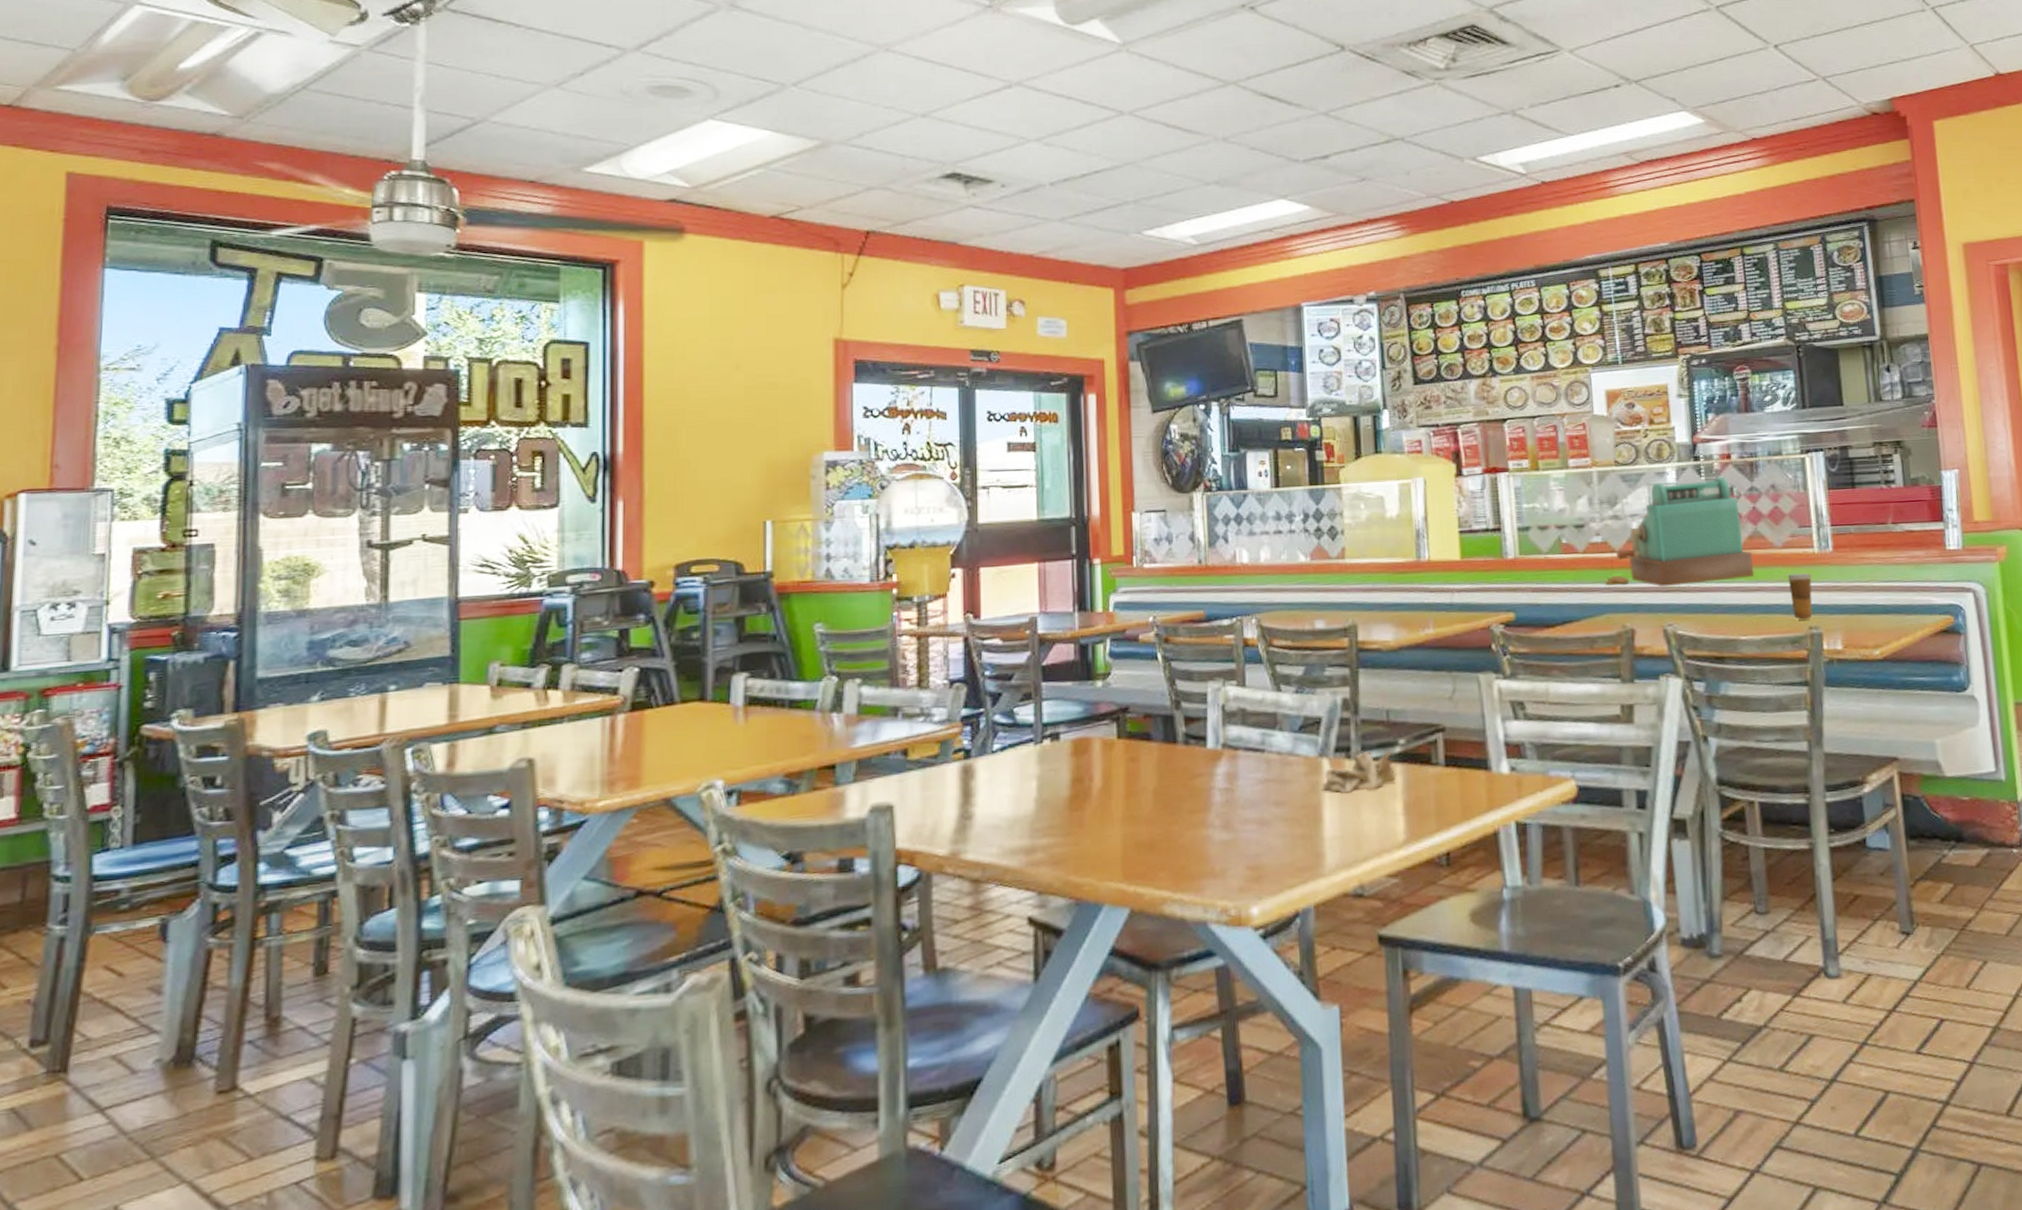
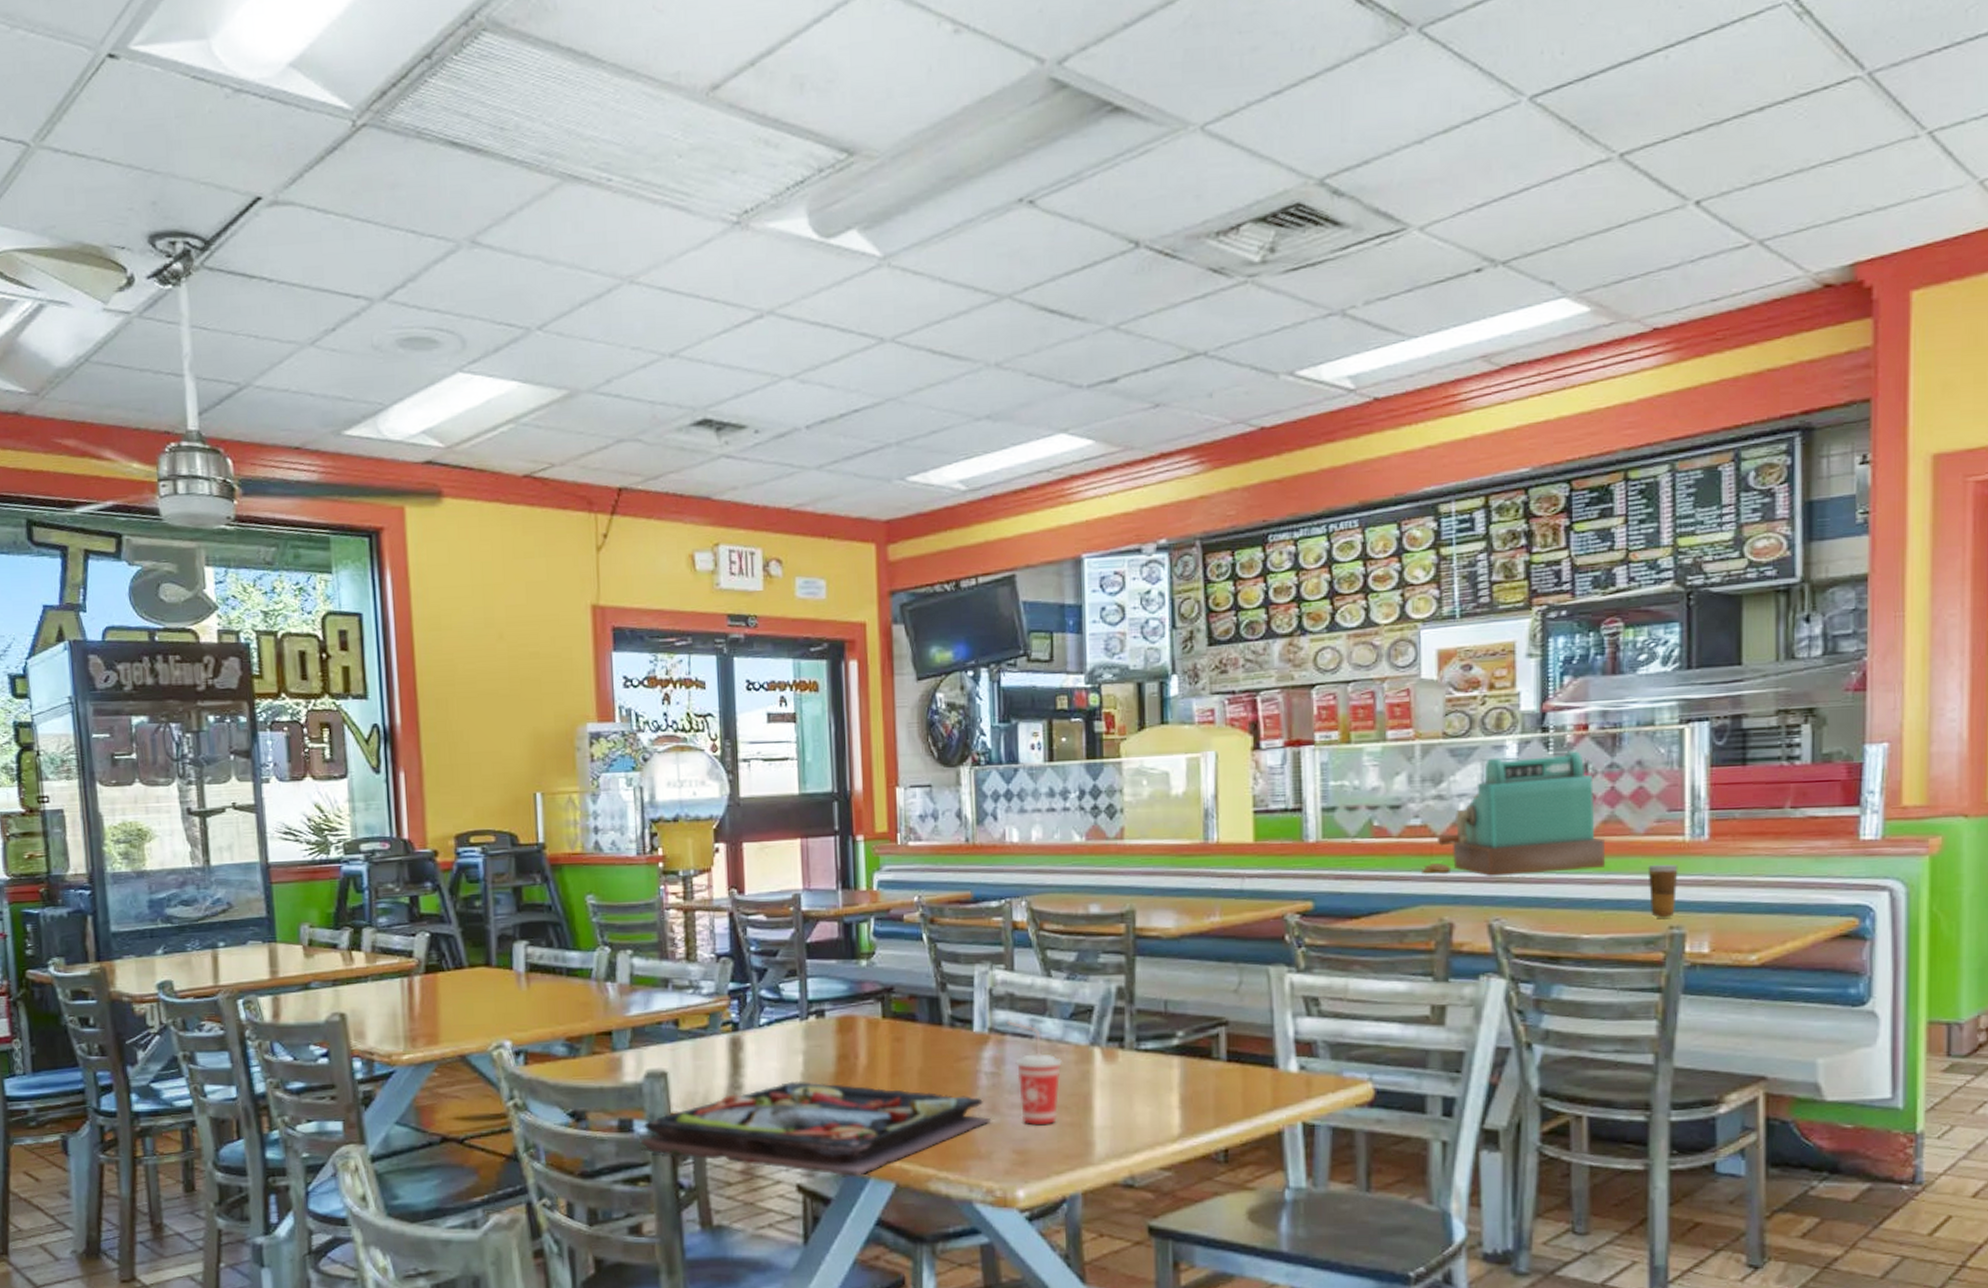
food tray: none [862,807,1226,906] -> present [641,1080,992,1177]
beverage cup: none [1238,735,1293,839] -> present [1006,1020,1062,1125]
crumpled paper: present [1322,751,1396,795] -> none [1093,1042,1172,1085]

